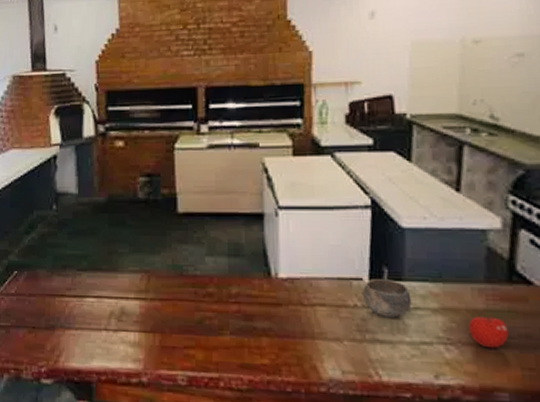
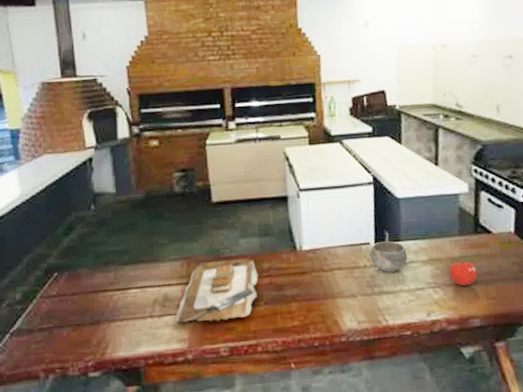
cutting board: none [131,278,225,346] -> present [175,257,258,323]

